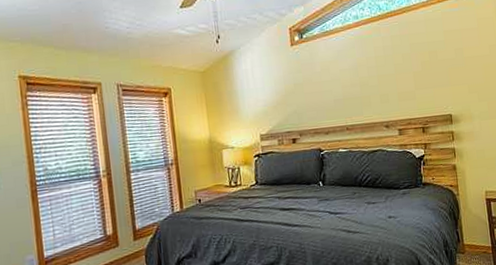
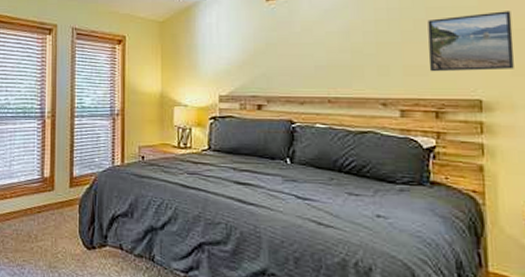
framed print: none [412,43,470,96] -> present [427,11,514,72]

